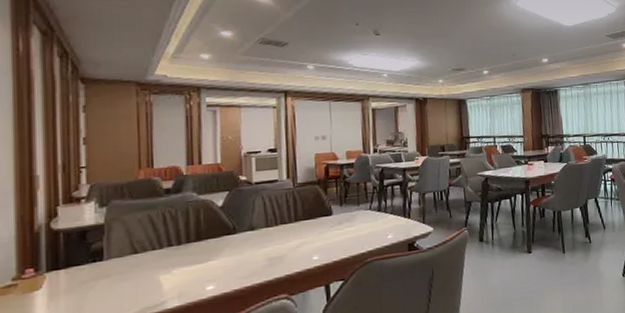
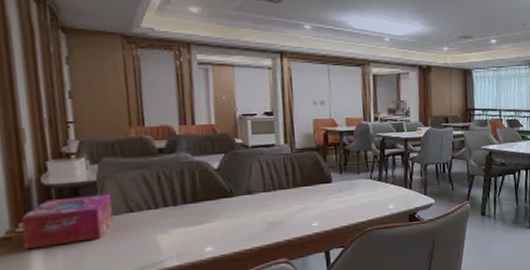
tissue box: none [28,236,119,297] -> present [20,194,113,250]

